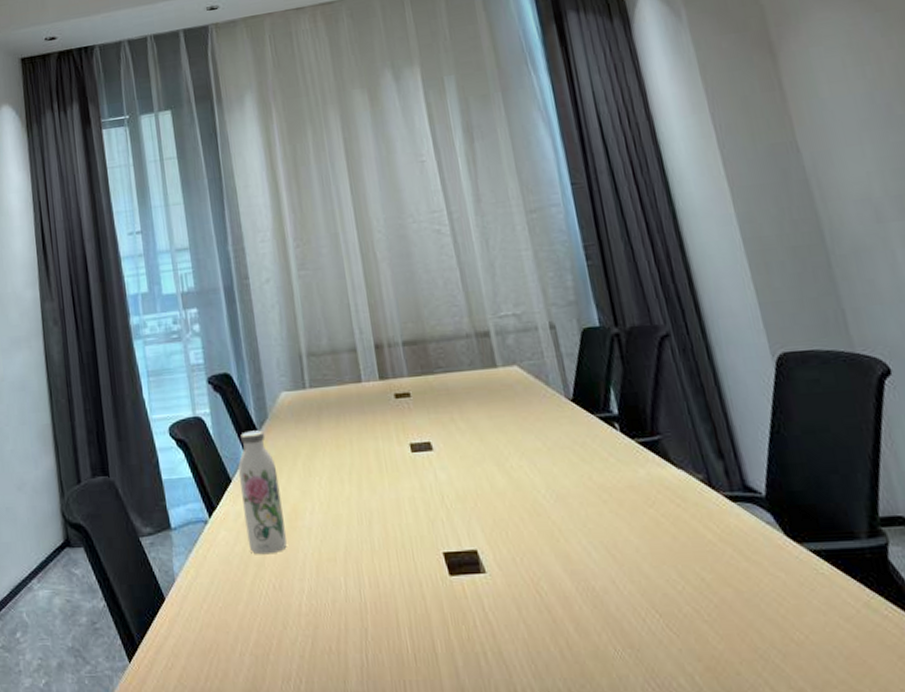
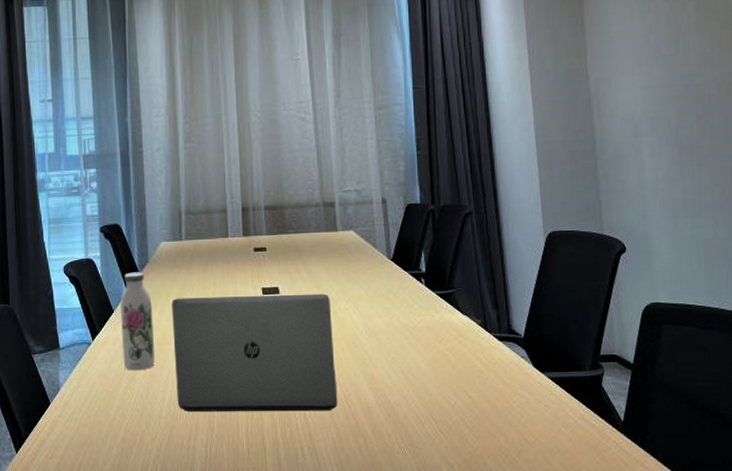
laptop: none [300,448,525,606] -> present [172,293,338,412]

